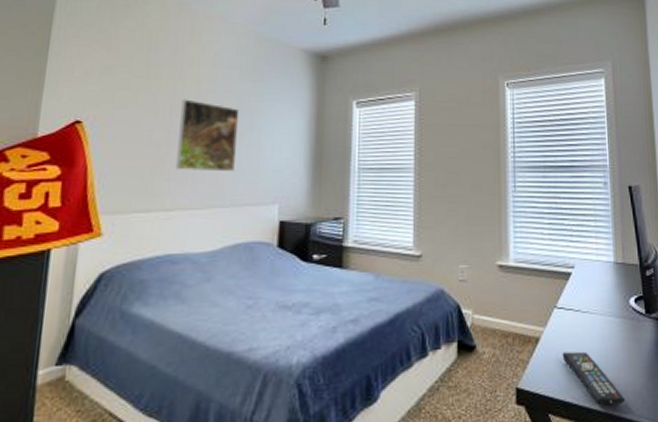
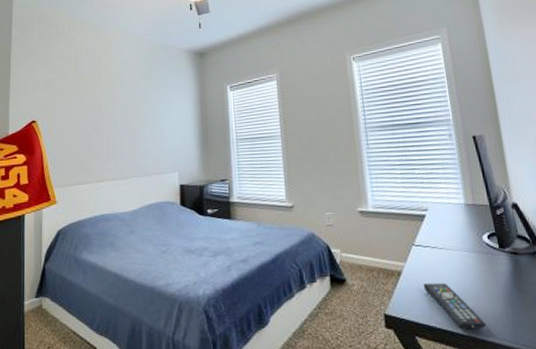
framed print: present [176,99,240,172] -> none [102,97,144,151]

